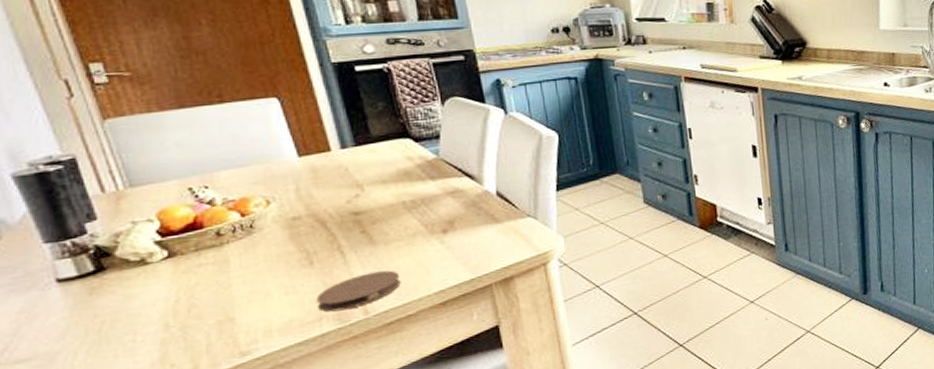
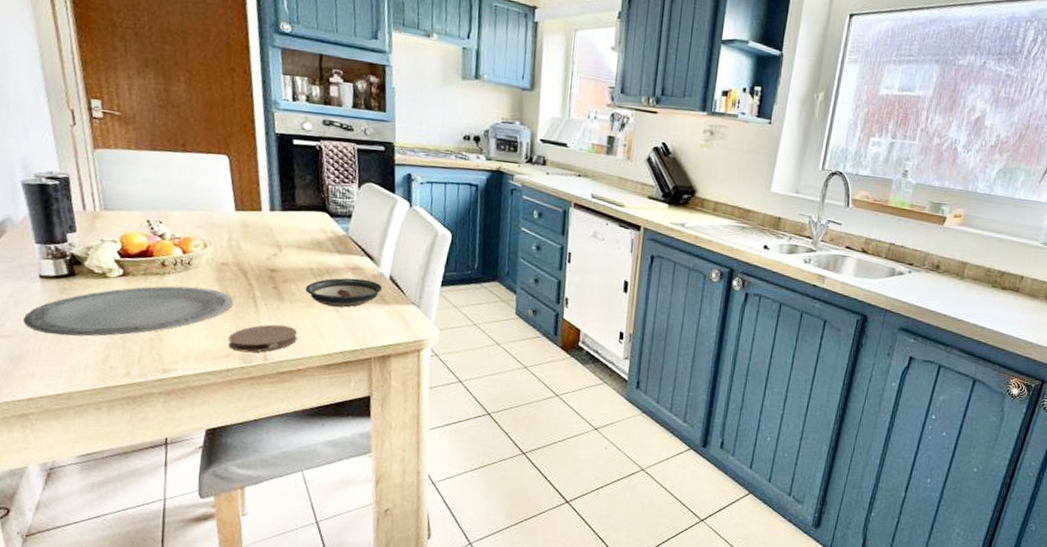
plate: none [44,249,316,346] -> present [23,286,234,337]
saucer: none [399,201,490,239] -> present [305,278,382,308]

